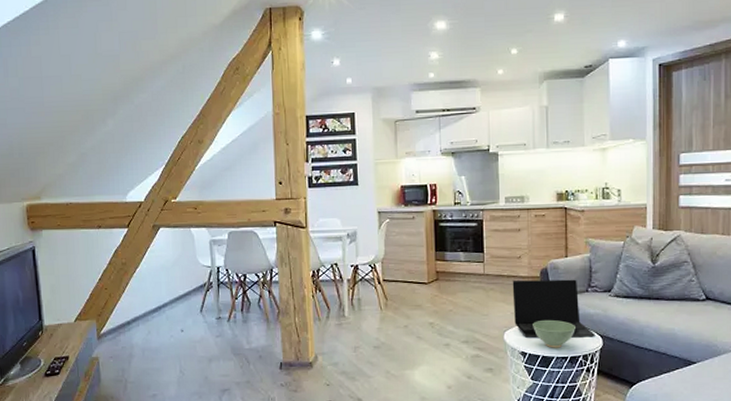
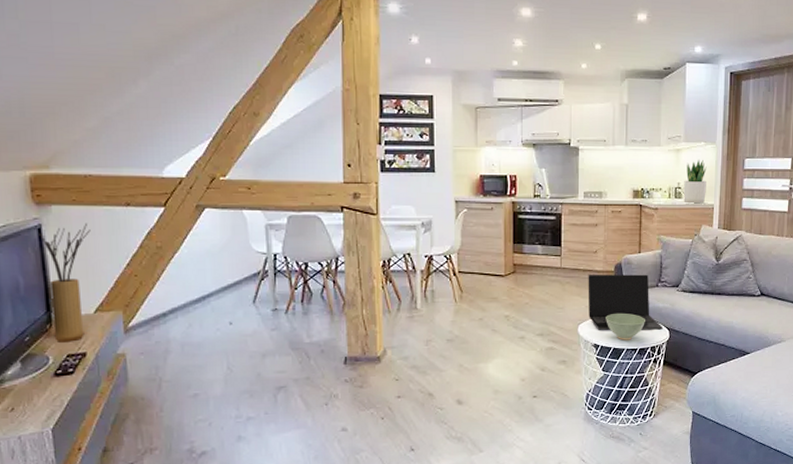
vase: none [33,244,71,348] -> present [39,223,91,344]
planter: none [612,157,637,204] -> present [683,159,707,204]

